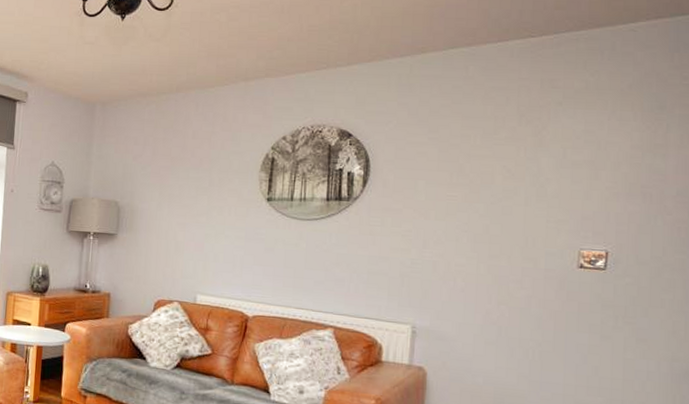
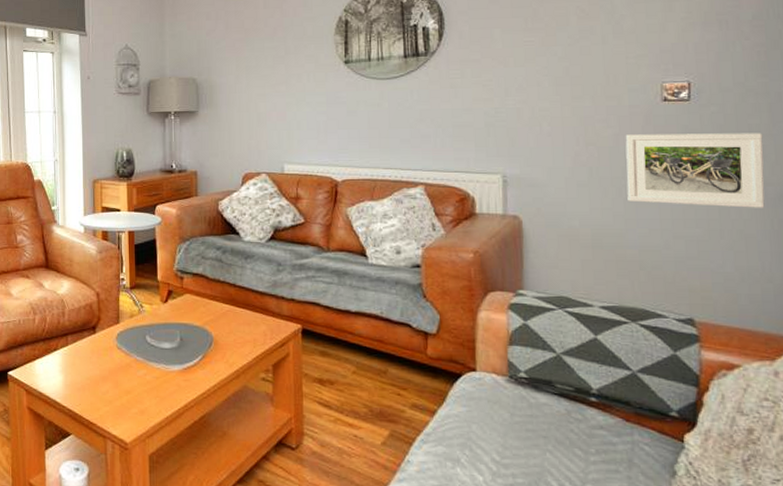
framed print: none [533,297,674,383] -> present [625,133,765,208]

